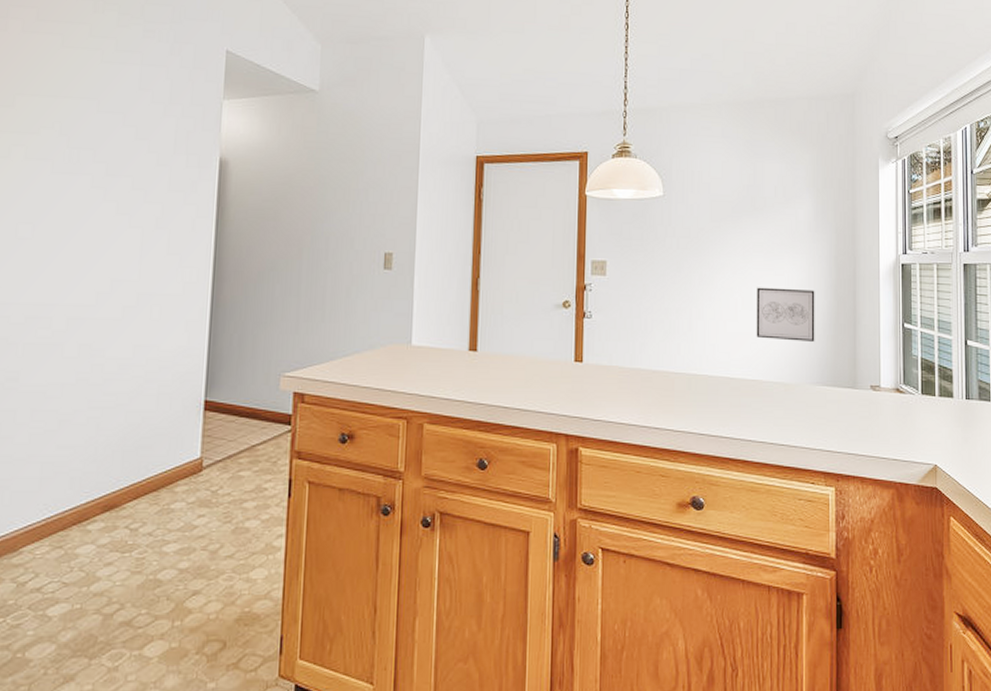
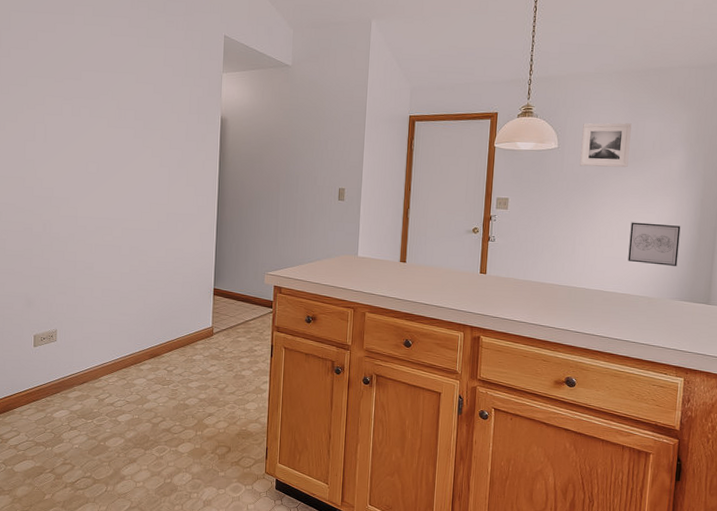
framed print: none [691,164,748,220] -> present [580,123,632,168]

